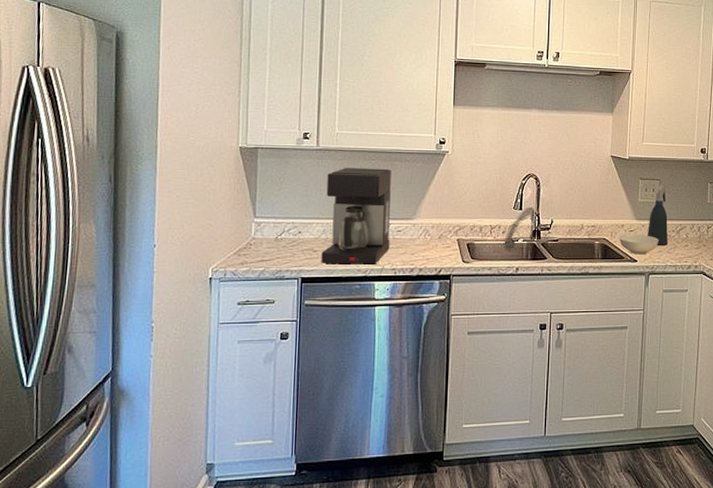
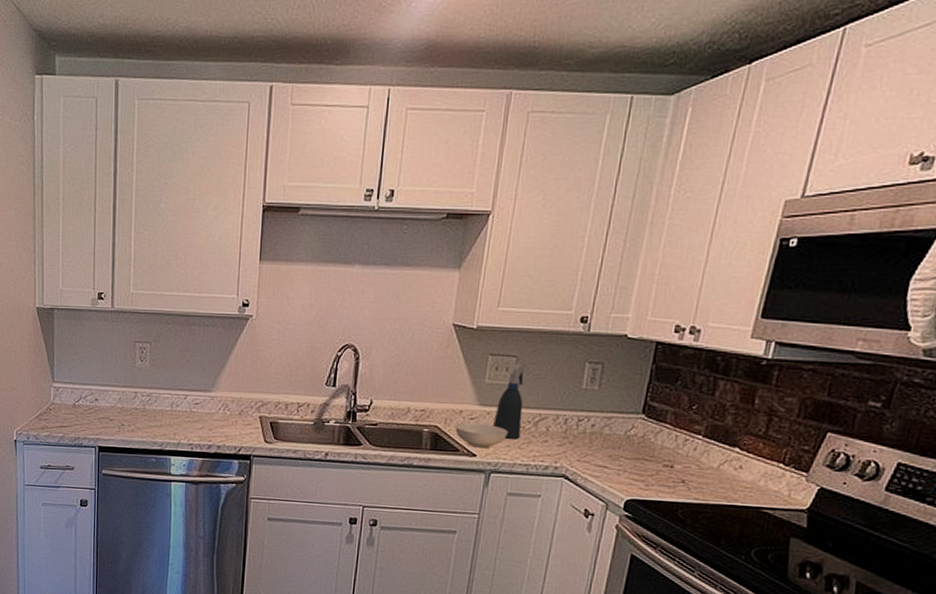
coffee maker: present [321,168,391,265] -> none [117,332,189,438]

